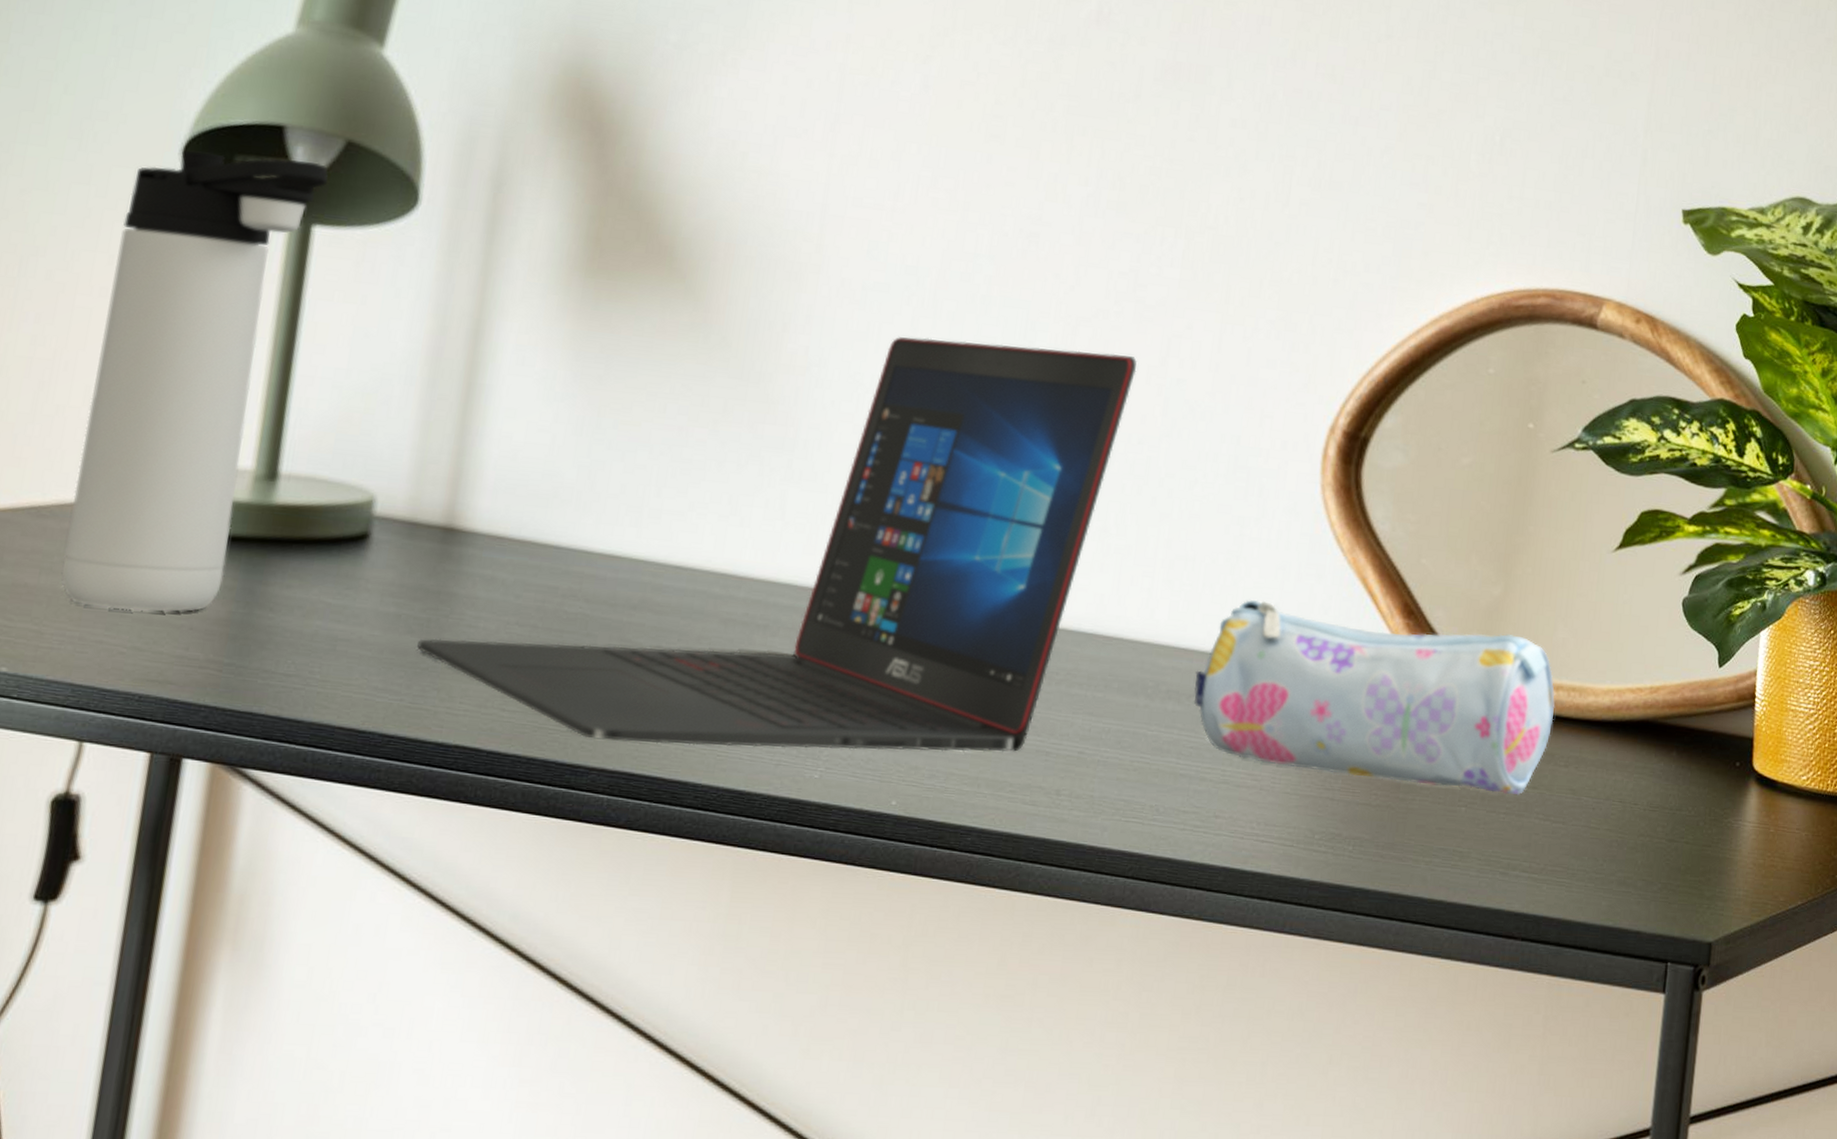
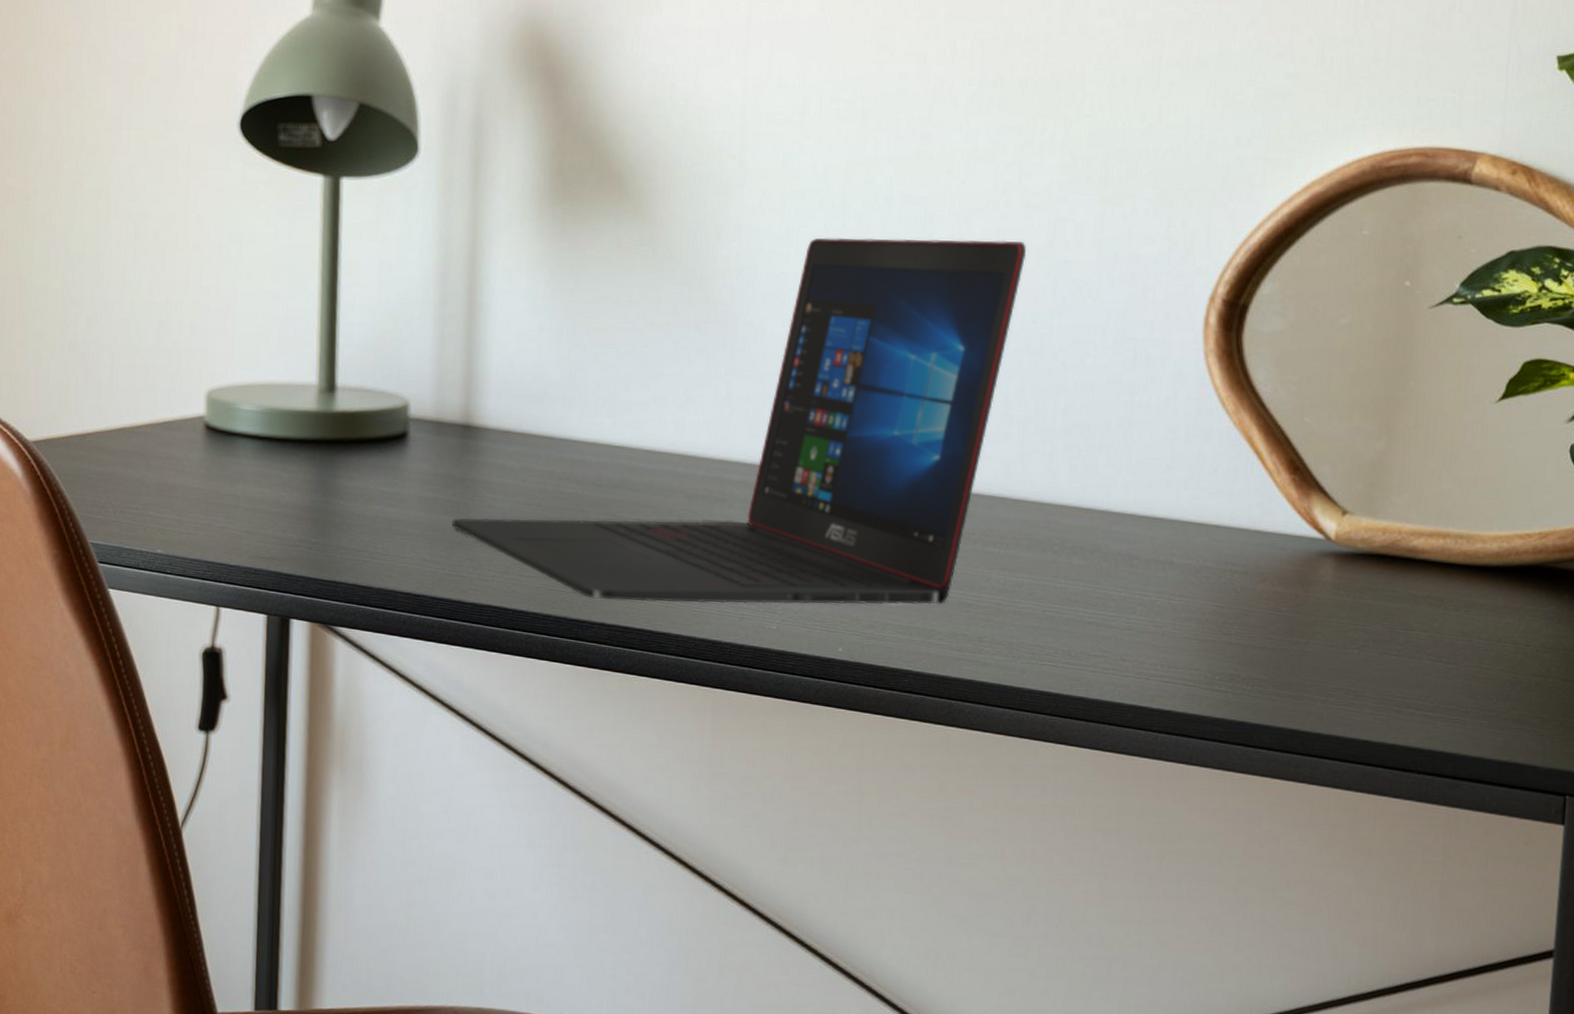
thermos bottle: present [61,150,328,613] -> none [190,122,349,503]
pencil case: present [1193,599,1555,796] -> none [1096,461,1443,638]

